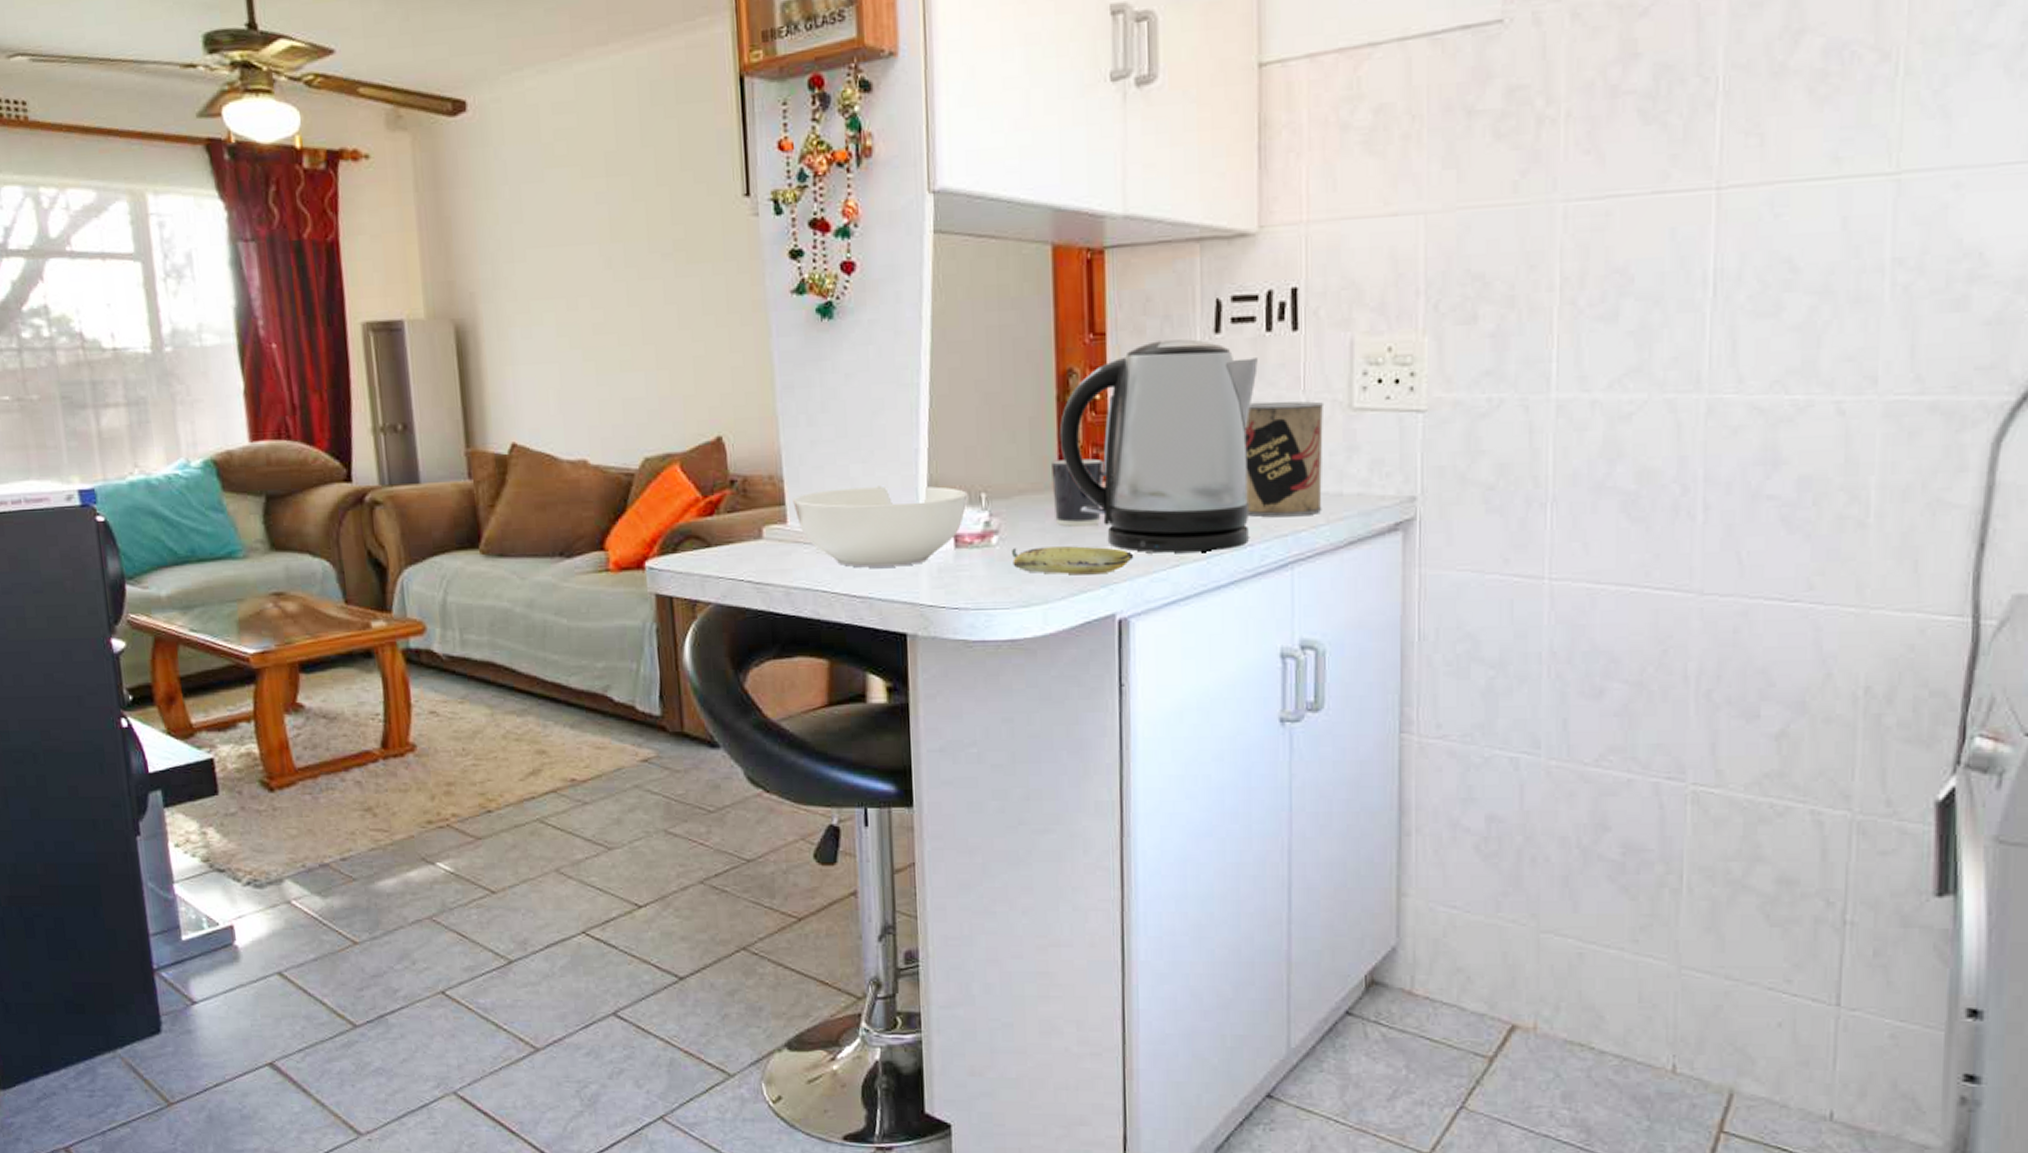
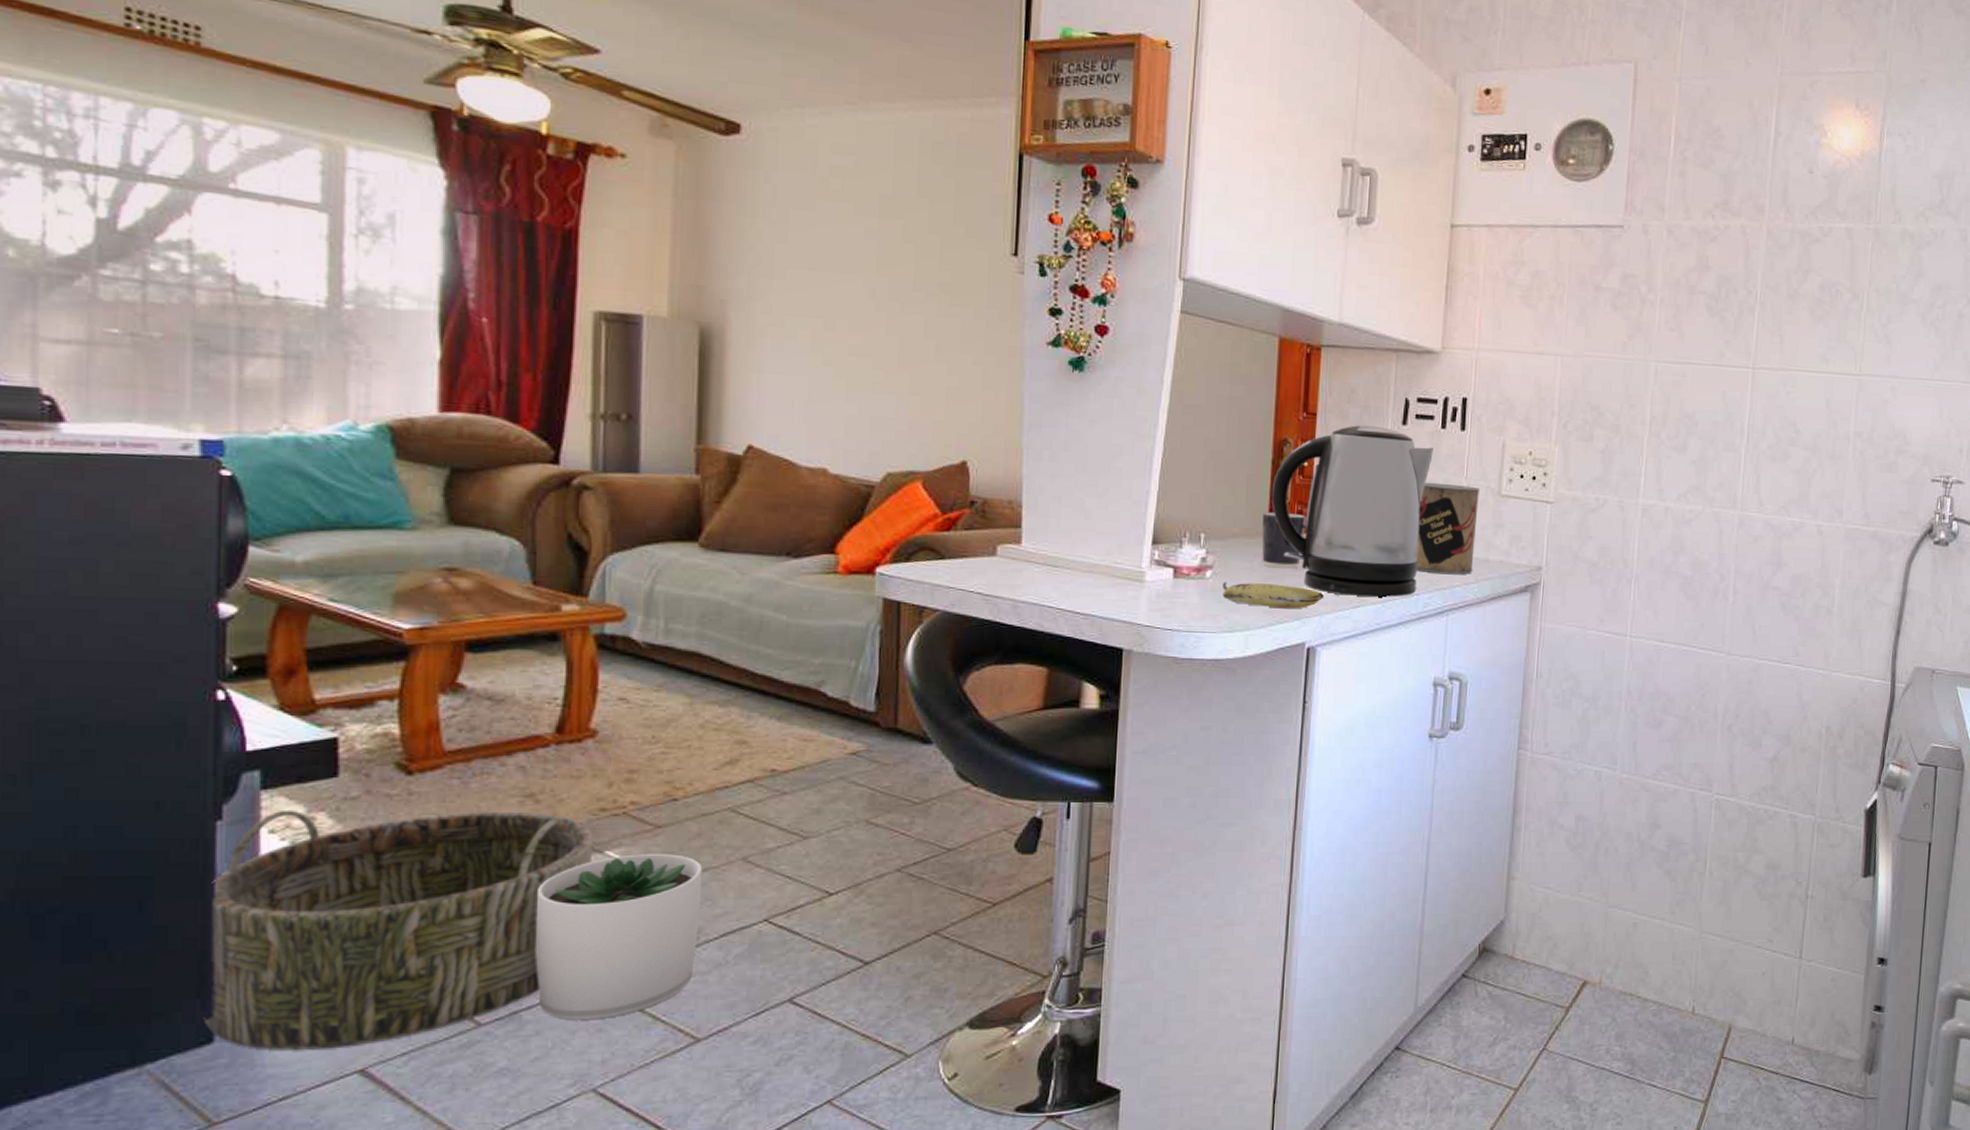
basket: none [141,825,427,1043] -> present [203,809,594,1050]
planter: none [384,866,526,1026] -> present [534,854,703,1021]
bowl: present [793,486,968,568] -> none [1029,518,1189,590]

